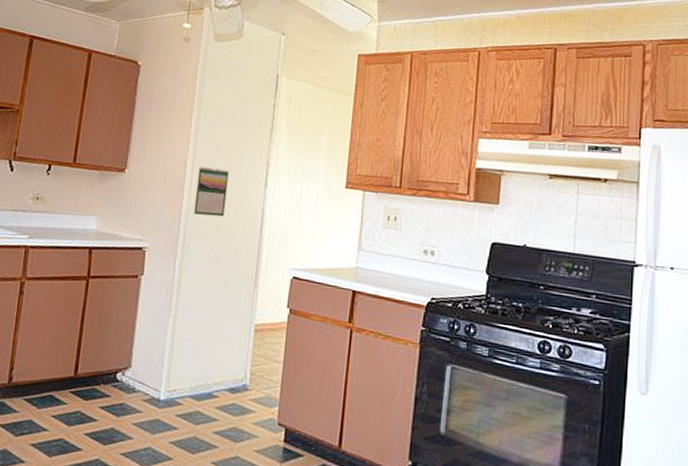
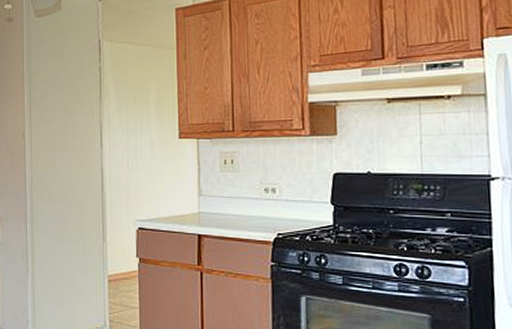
calendar: present [193,167,229,217] -> none [36,135,66,180]

